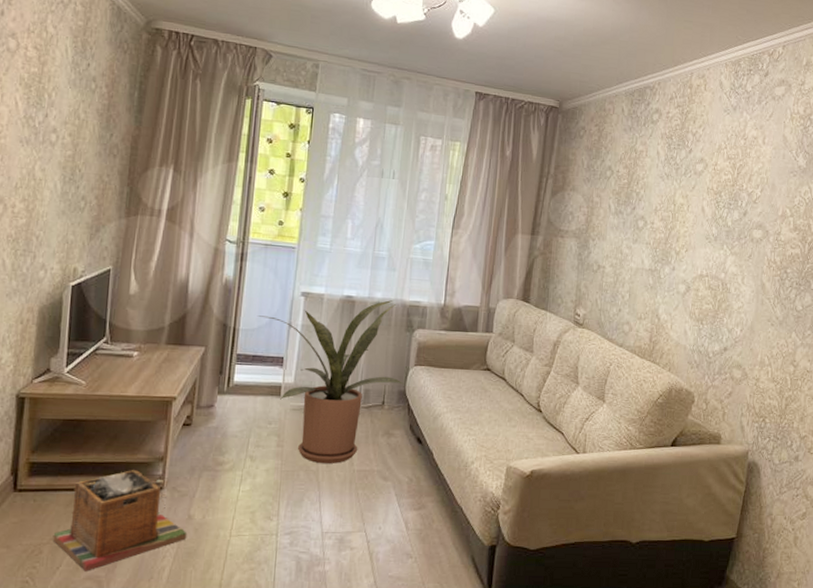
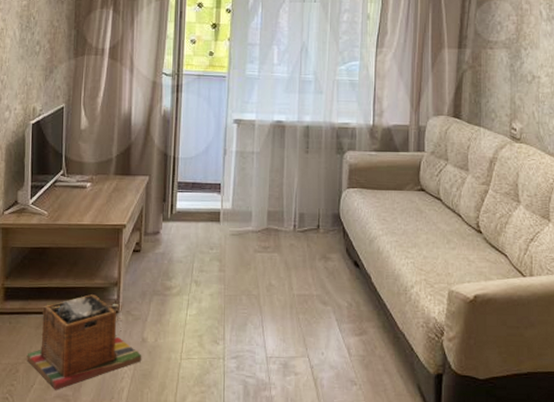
house plant: present [257,300,403,463] -> none [194,123,337,288]

